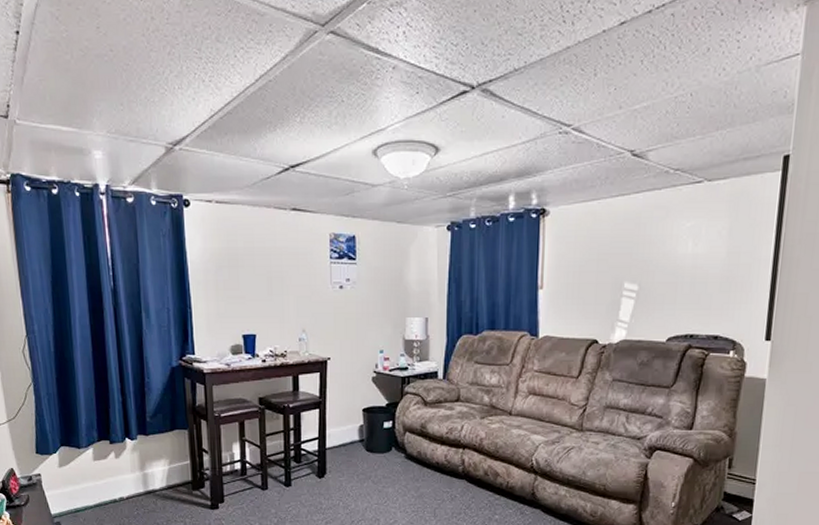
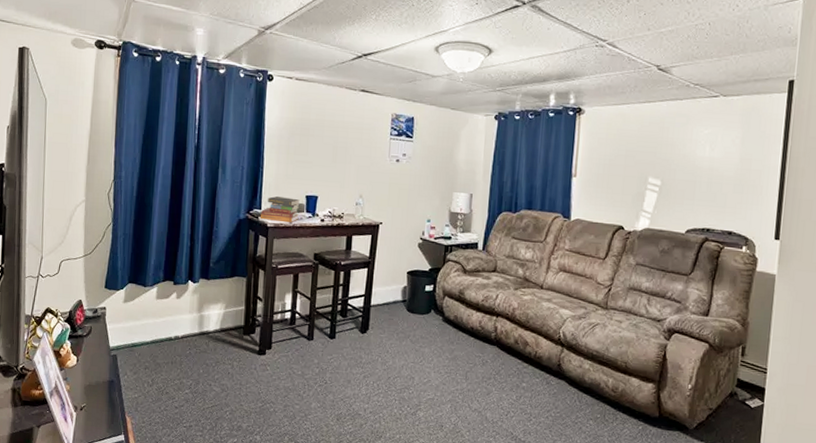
books: none [194,339,238,367] -> present [259,196,300,223]

